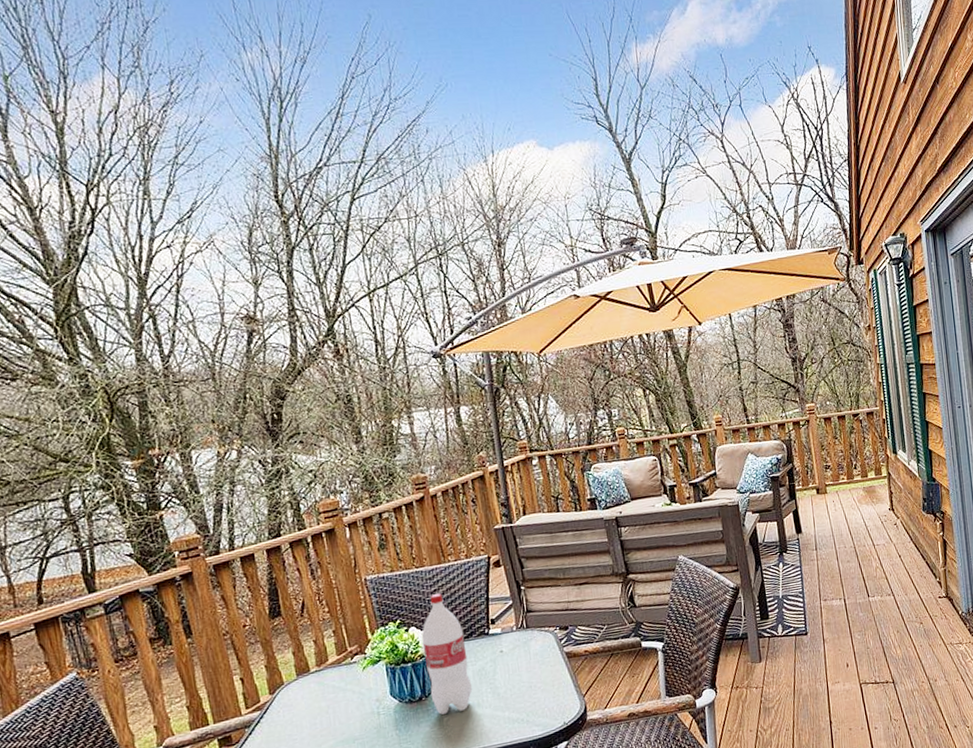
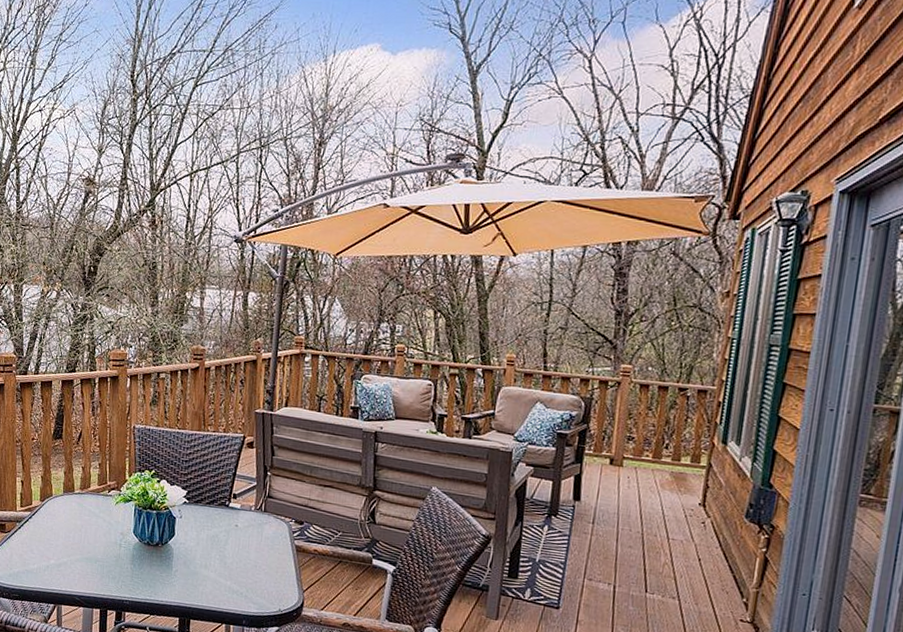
bottle: present [421,593,473,715] -> none [166,456,207,567]

